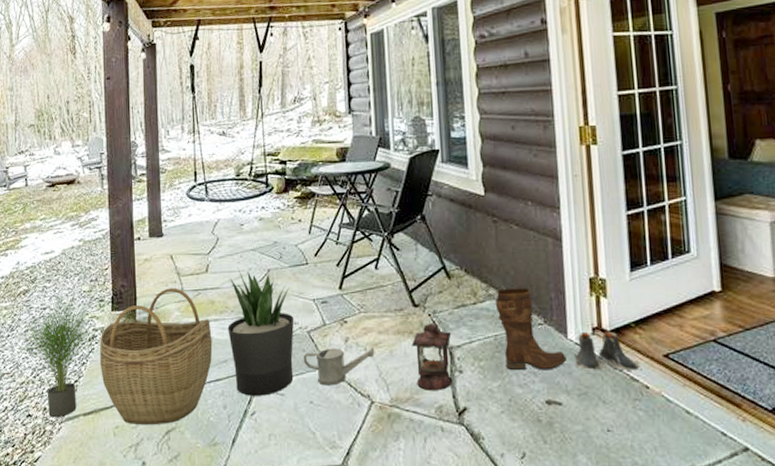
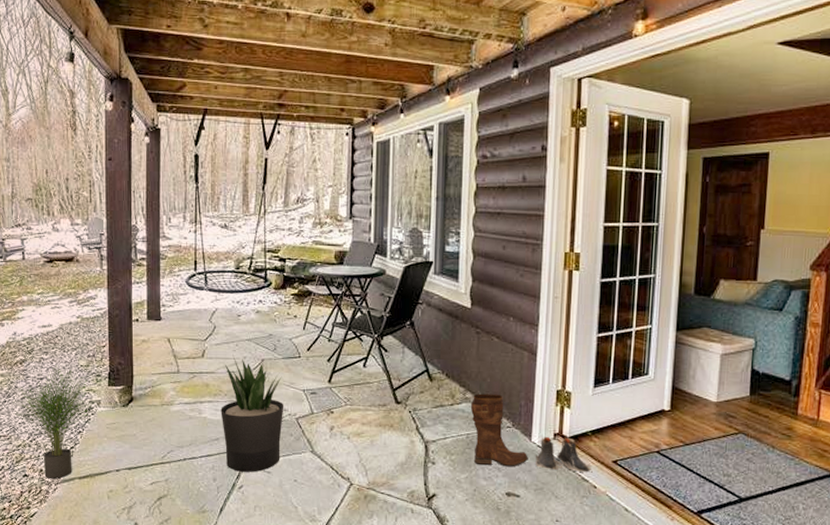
woven basket: present [99,287,213,424] -> none [95,369,205,491]
watering can: present [303,347,375,386] -> none [290,434,357,468]
candle lantern: present [412,315,453,390] -> none [391,412,428,478]

